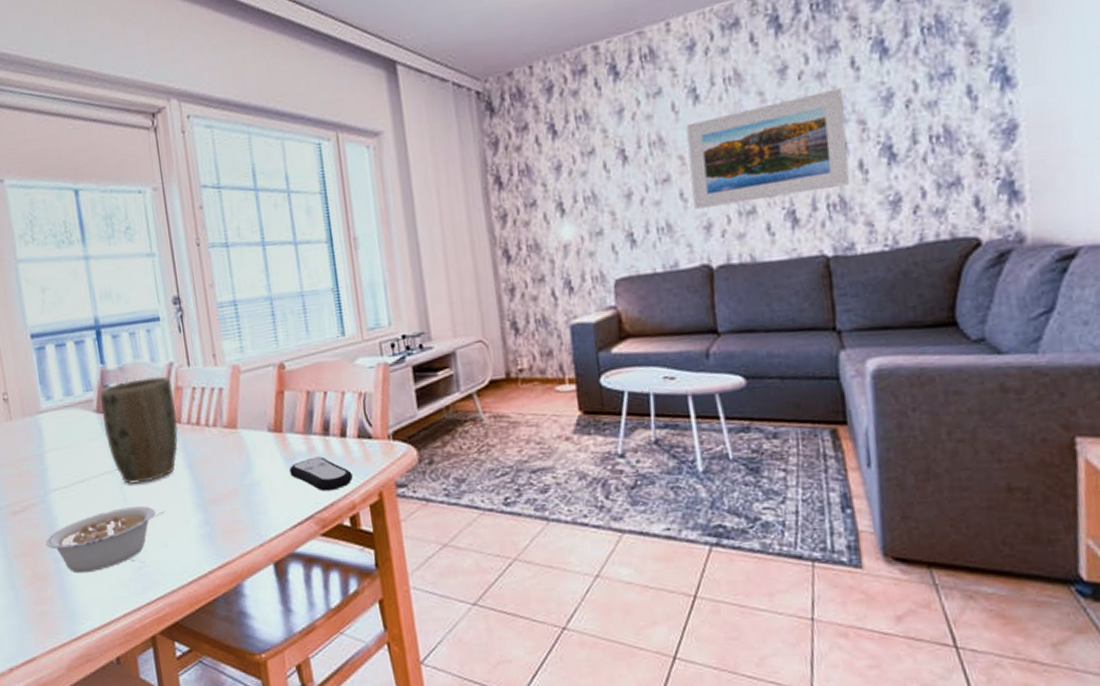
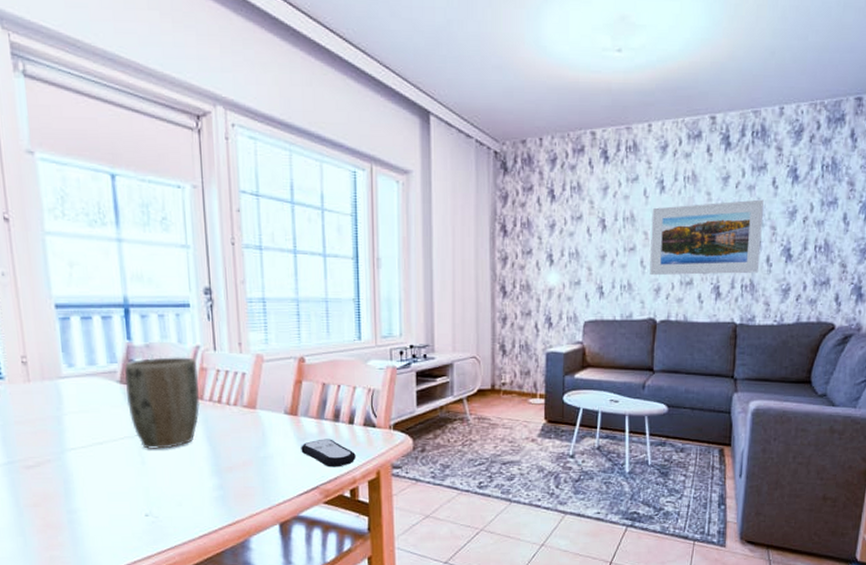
legume: present [46,506,165,574] -> none [59,469,181,524]

